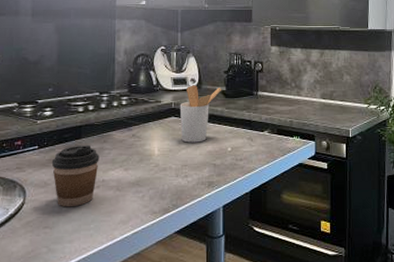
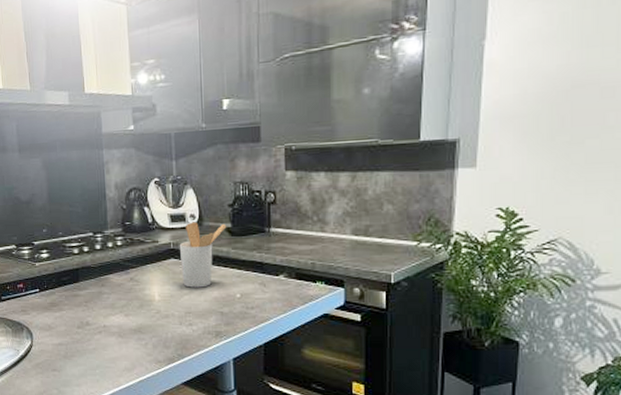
coffee cup: present [51,145,100,207] -> none [53,289,99,352]

